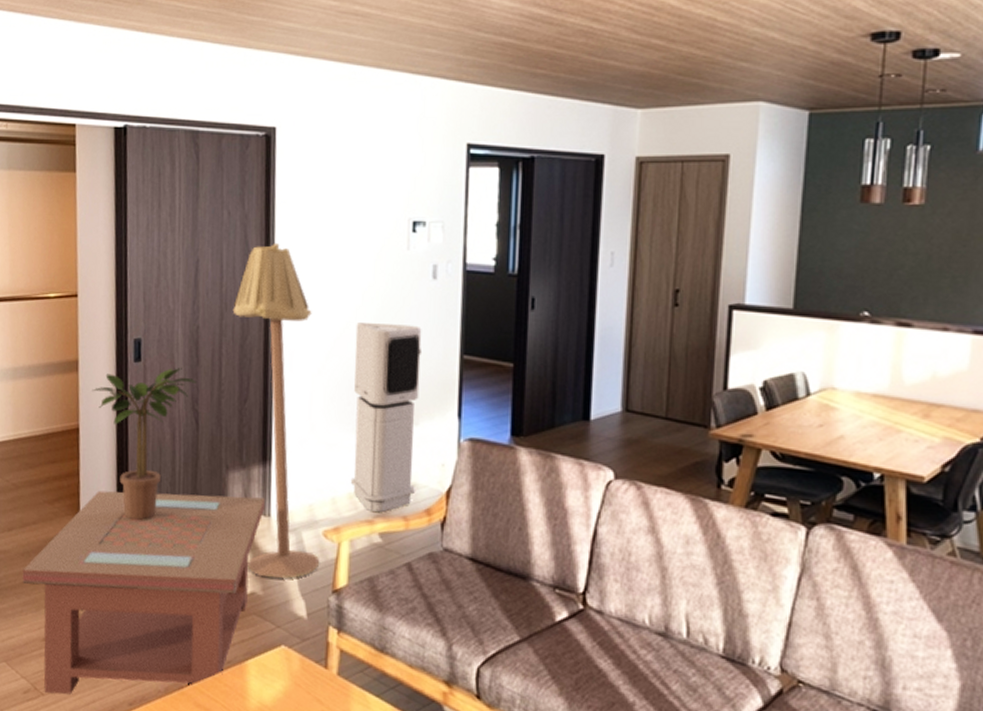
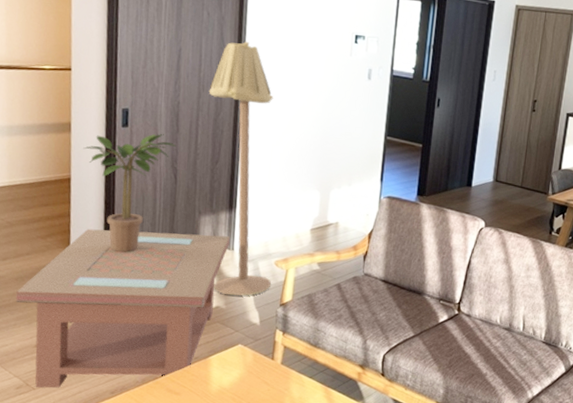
air purifier: present [350,323,423,512] -> none [297,108,358,248]

